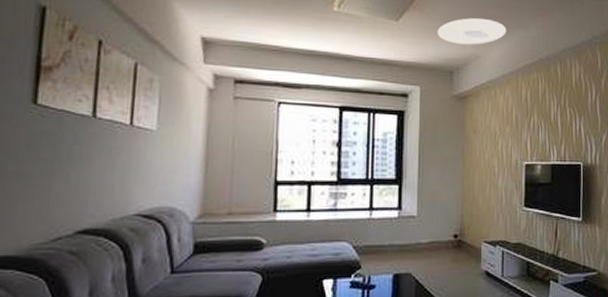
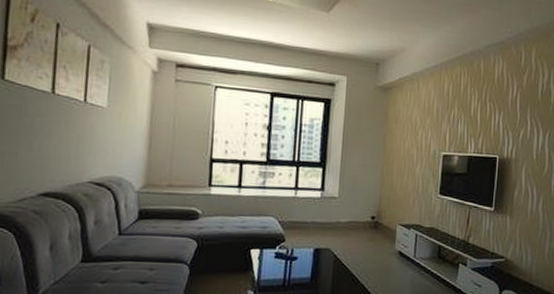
ceiling light: present [437,18,507,45] -> none [365,11,433,38]

